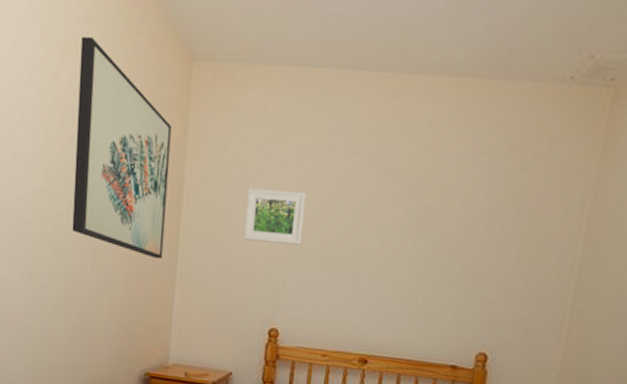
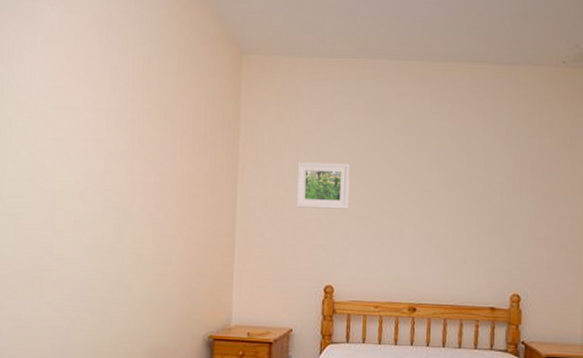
wall art: present [72,36,172,259] -> none [133,36,225,229]

